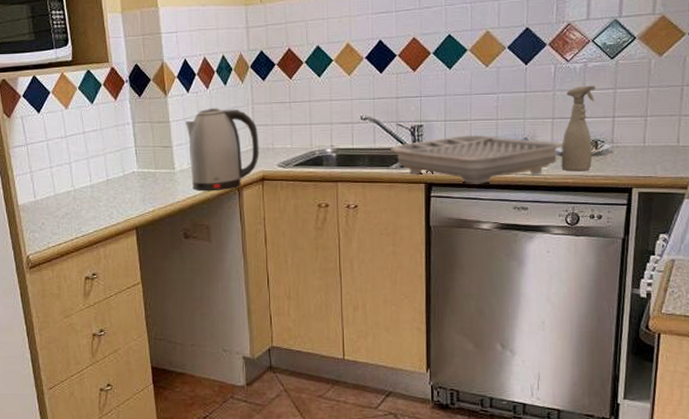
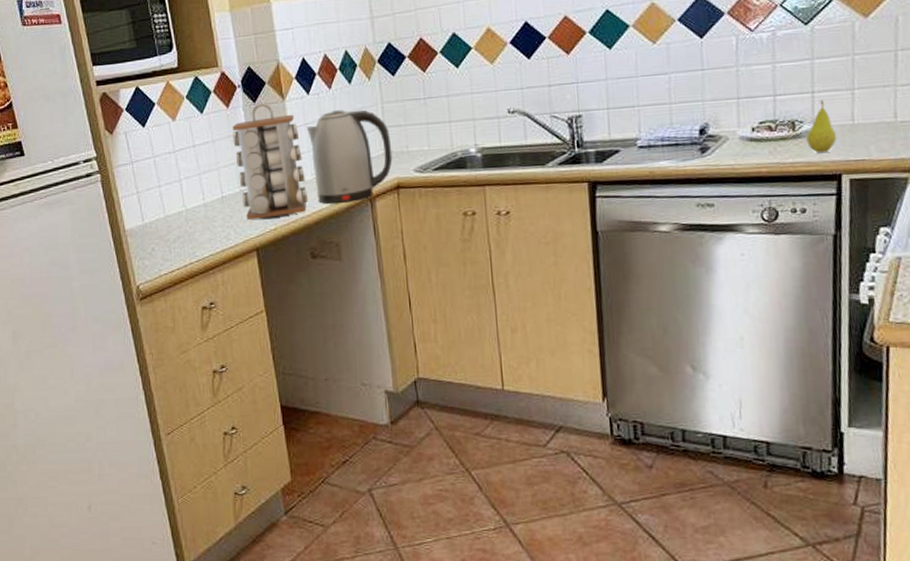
spice rack: none [119,98,184,201] -> present [232,103,309,220]
dish rack: present [391,134,564,184] -> none [545,122,754,180]
spray bottle: present [561,85,596,171] -> none [751,56,790,159]
fruit: none [606,124,631,168] -> present [806,100,837,153]

